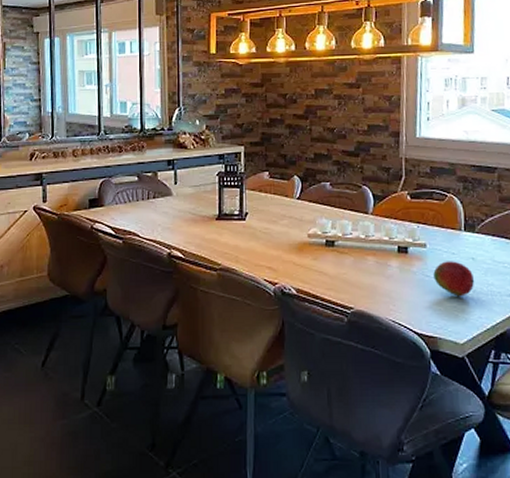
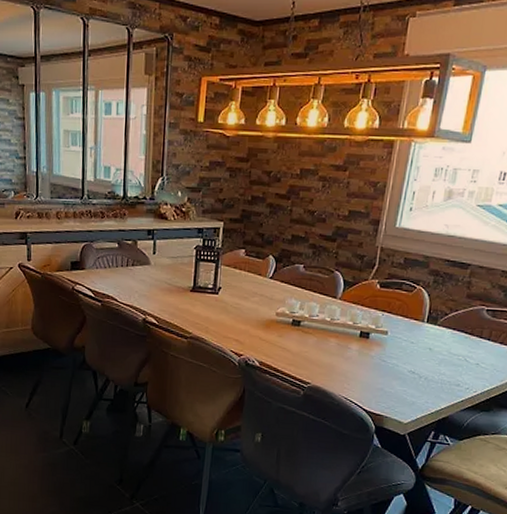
fruit: present [433,261,475,297] -> none [389,349,428,383]

